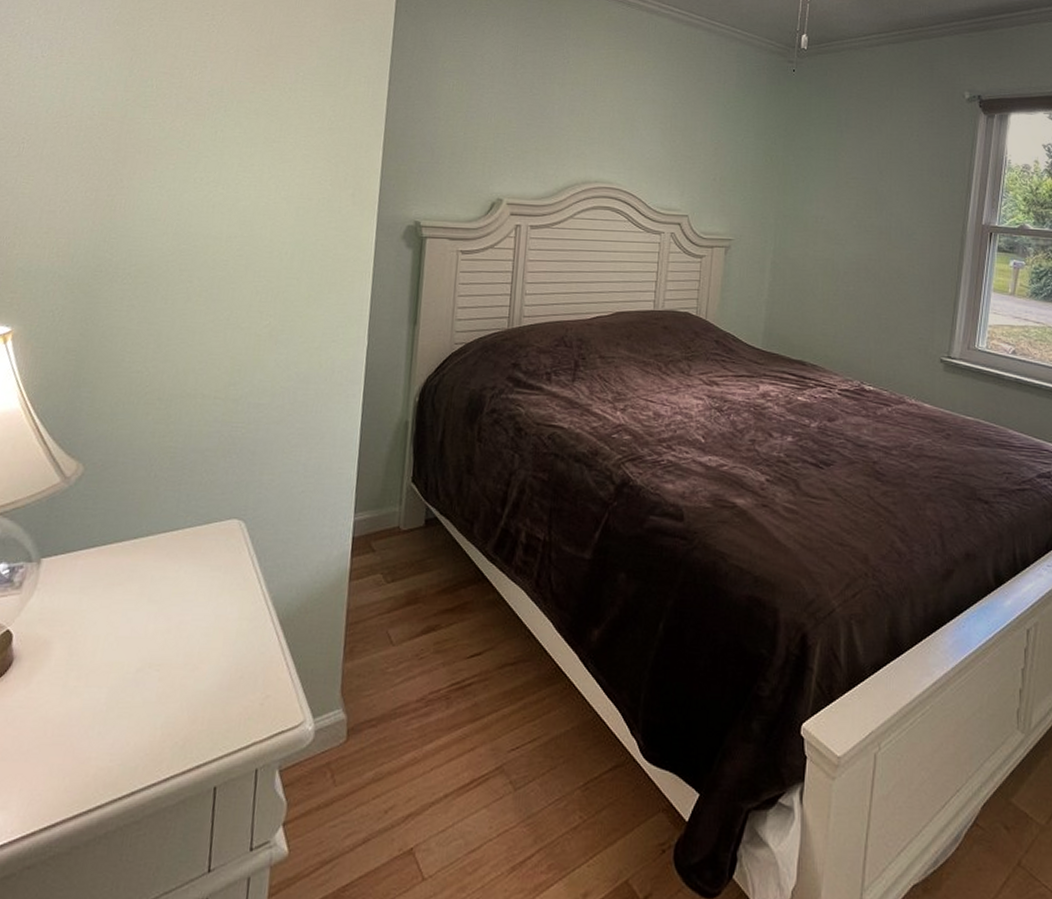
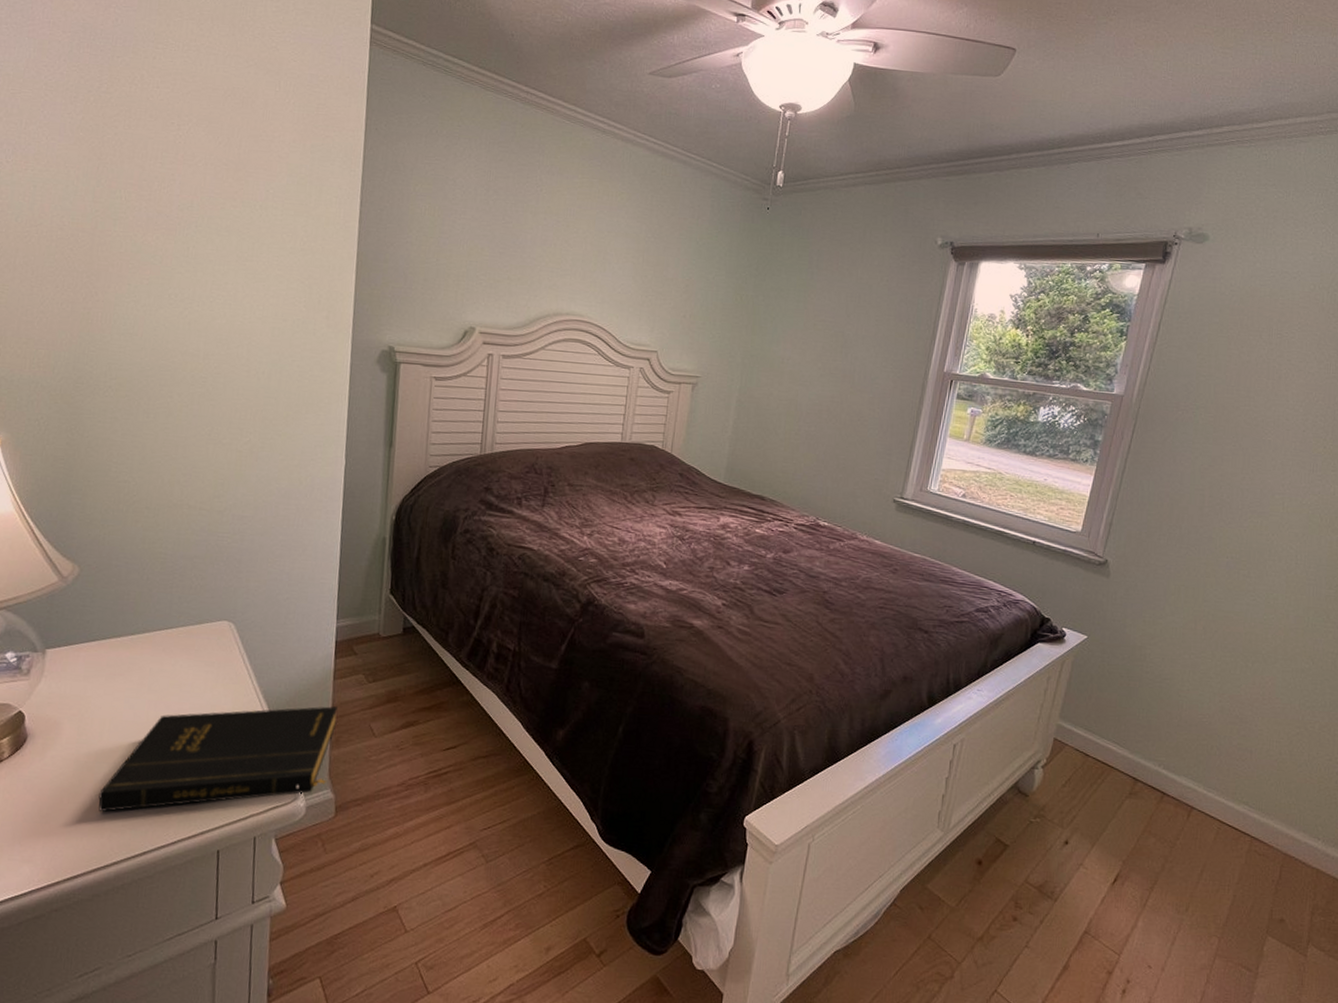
book: none [85,611,352,746] -> present [98,706,337,813]

